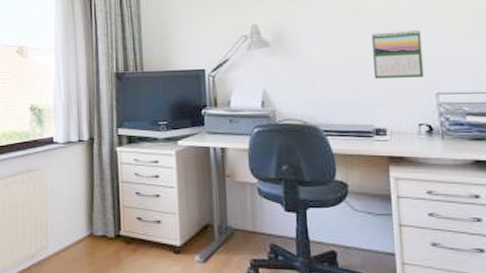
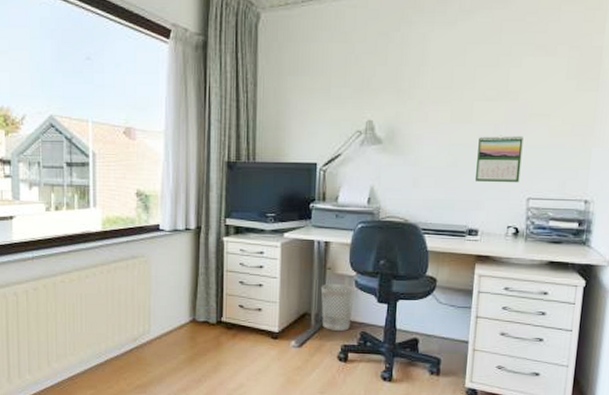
wastebasket: none [221,192,259,243] -> present [320,284,356,331]

